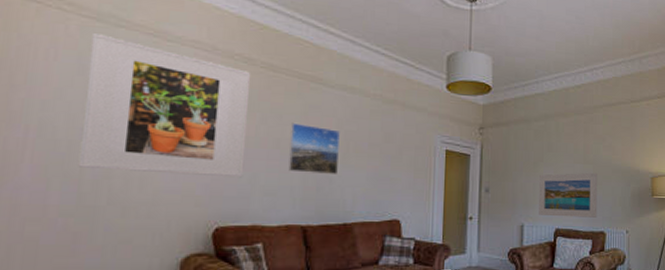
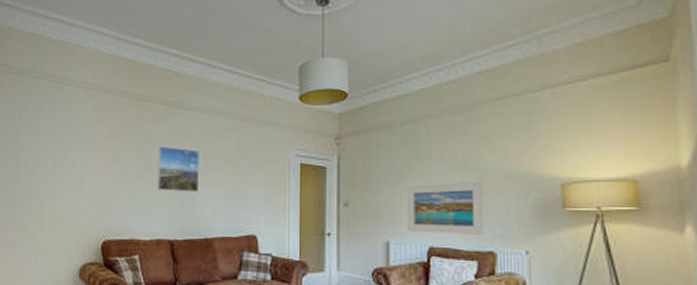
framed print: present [78,33,250,178] -> none [12,86,125,197]

